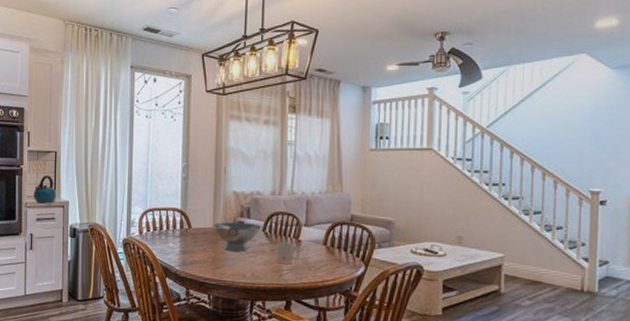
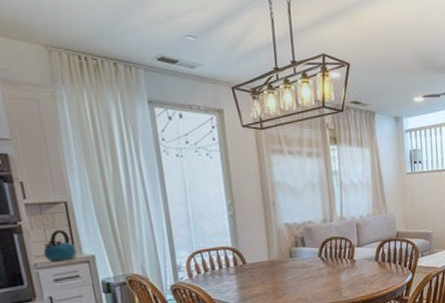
bowl: present [213,220,261,252] -> none [269,249,317,280]
mug: present [274,242,300,265] -> none [332,263,356,284]

